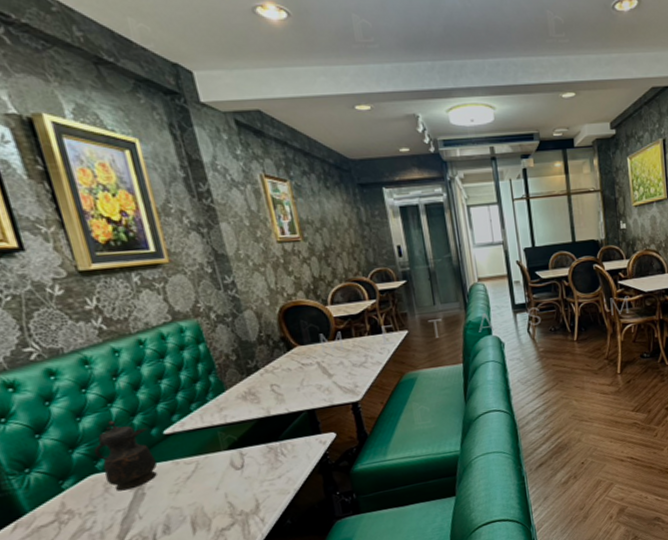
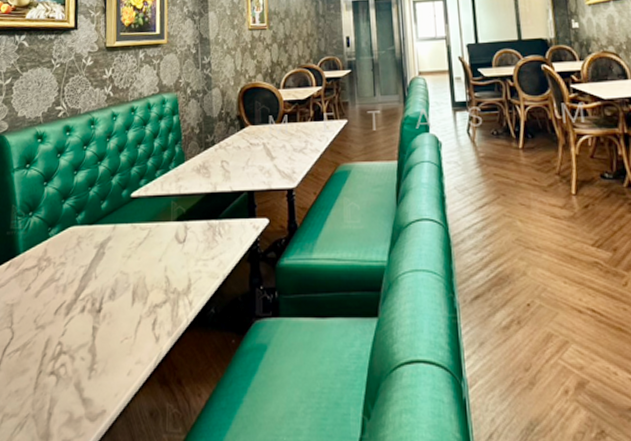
coffeepot: present [94,421,158,491] -> none [79,178,121,247]

